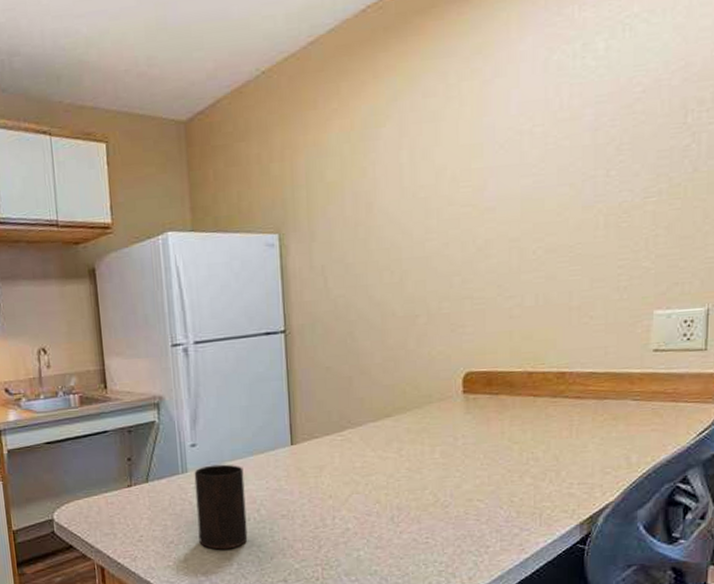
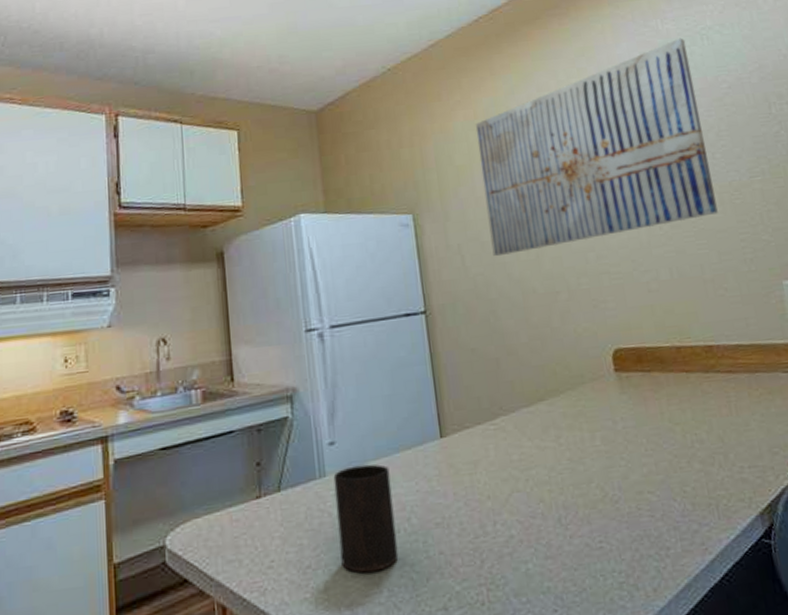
wall art: none [351,29,603,279] -> present [475,38,718,257]

